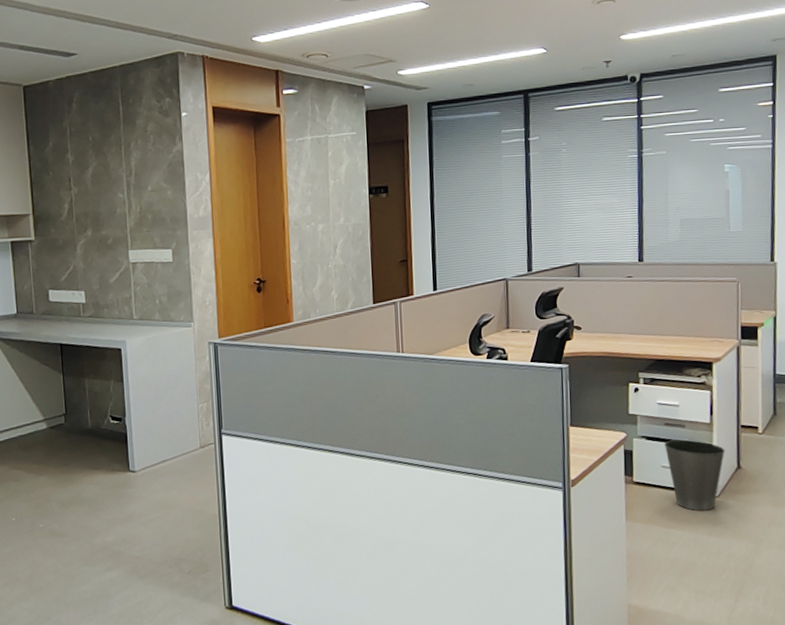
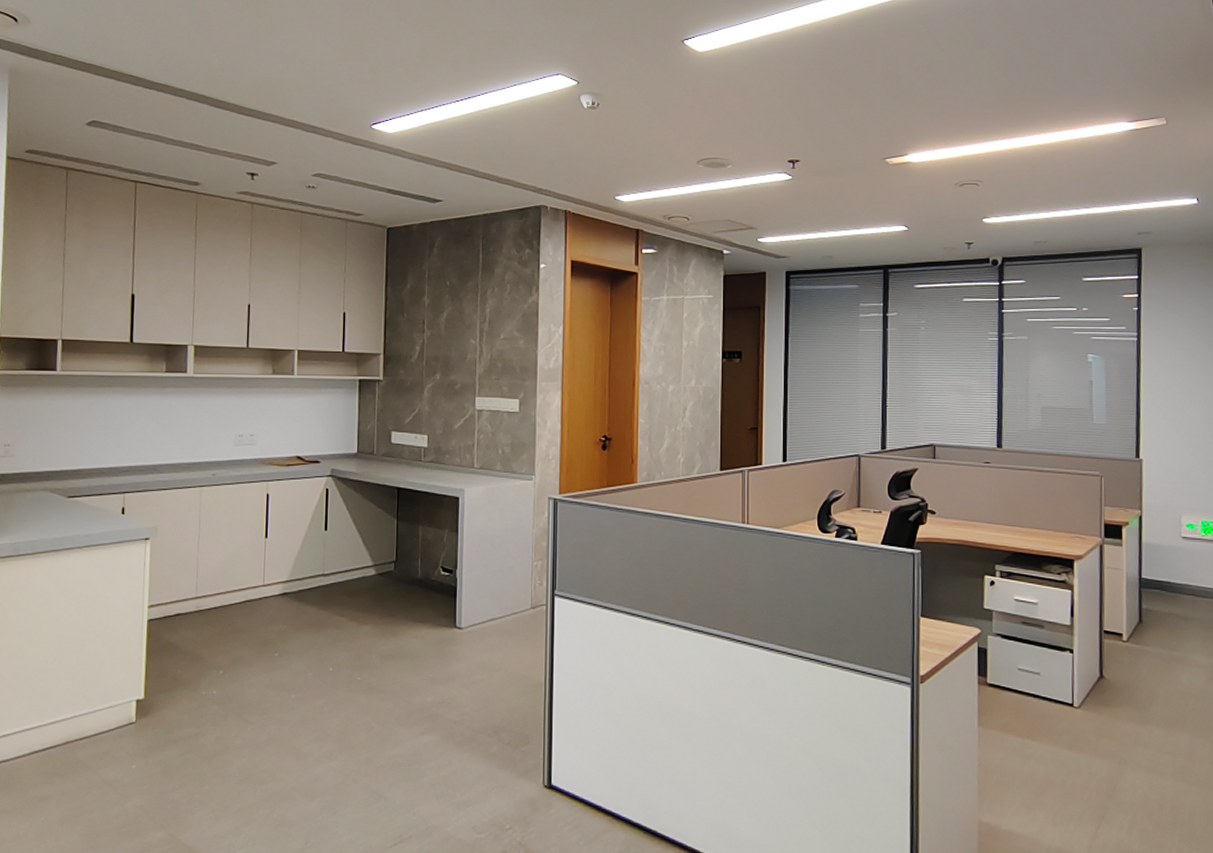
waste basket: present [664,439,725,511] -> none [1021,641,1087,722]

